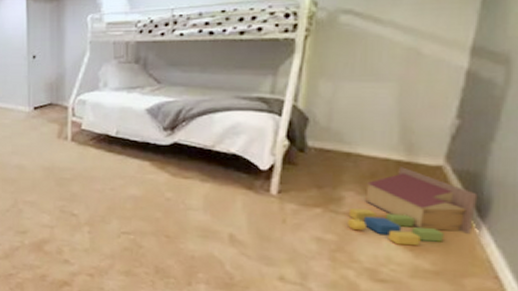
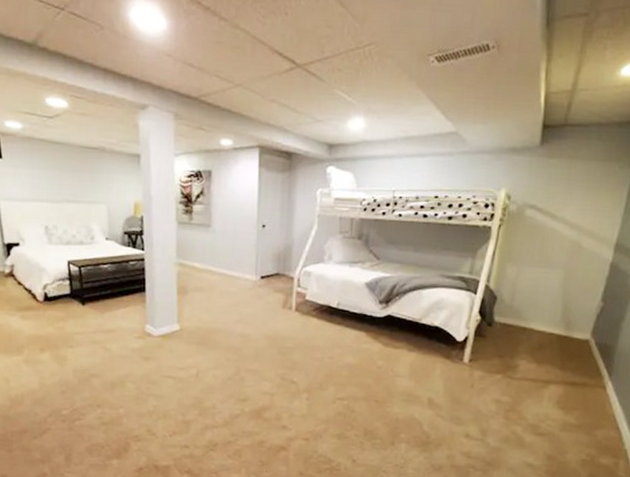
toy blocks: present [346,208,444,246] -> none [519,374,586,405]
architectural model: present [365,167,478,234] -> none [533,340,611,394]

